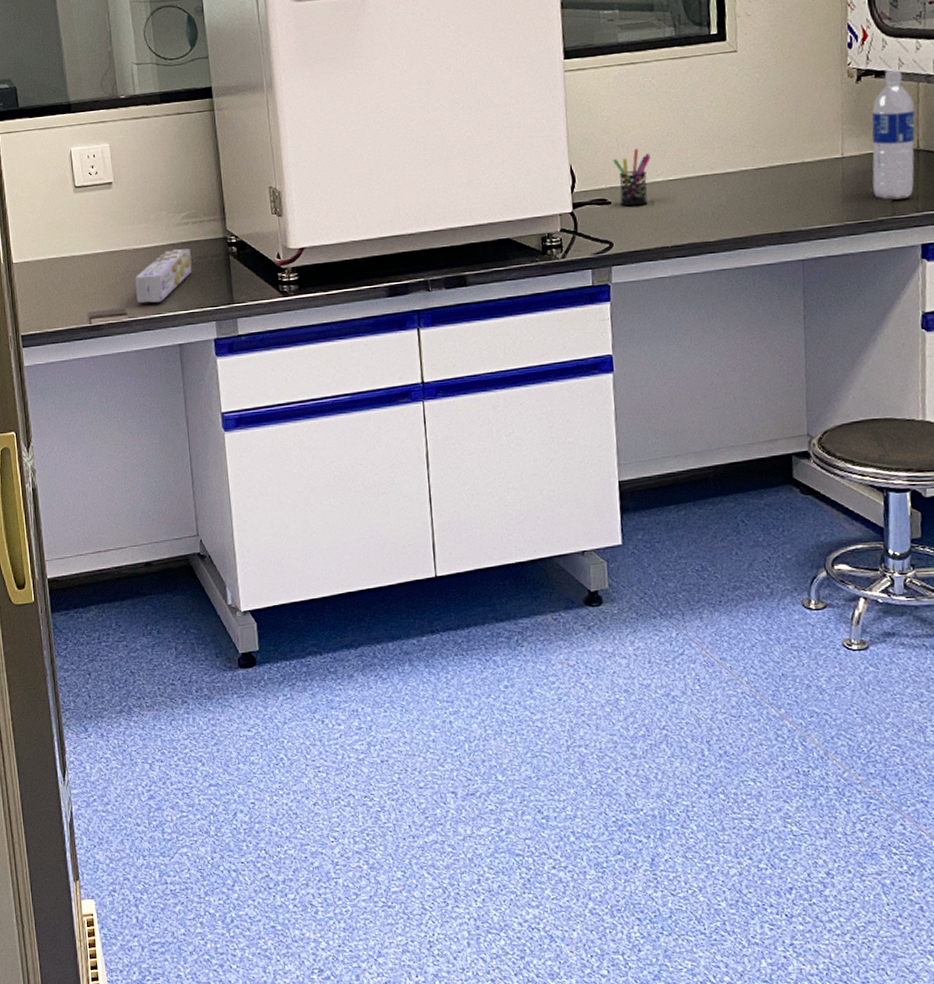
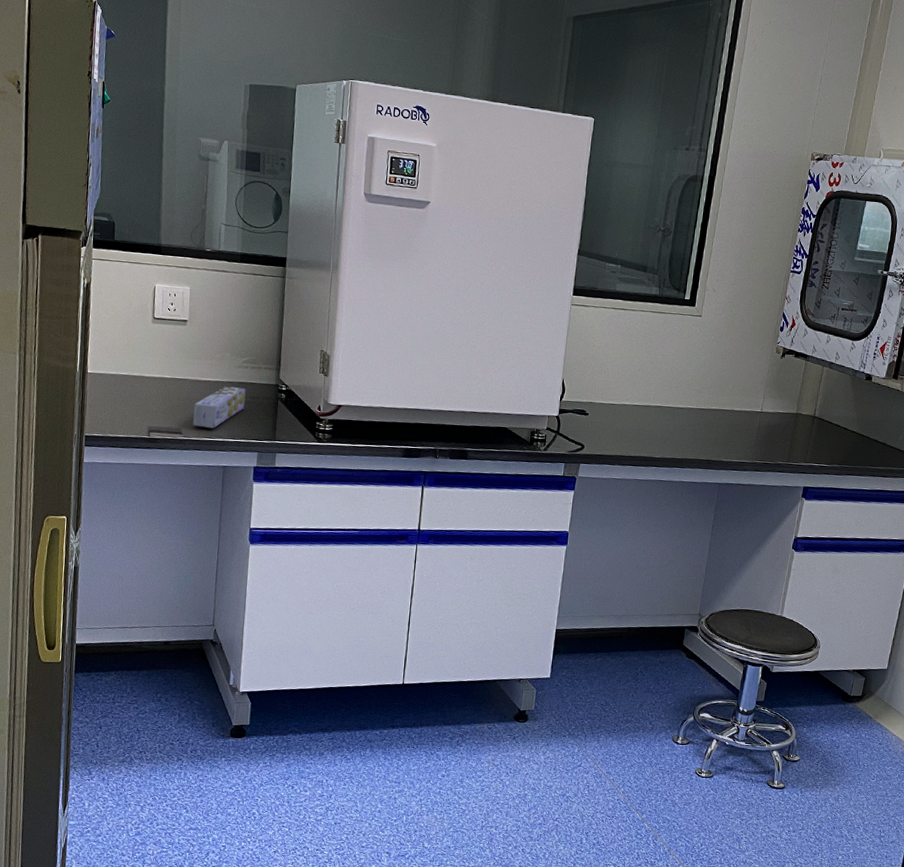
pen holder: present [613,149,651,207] -> none [595,376,624,421]
water bottle: present [872,70,915,200] -> none [778,354,818,451]

